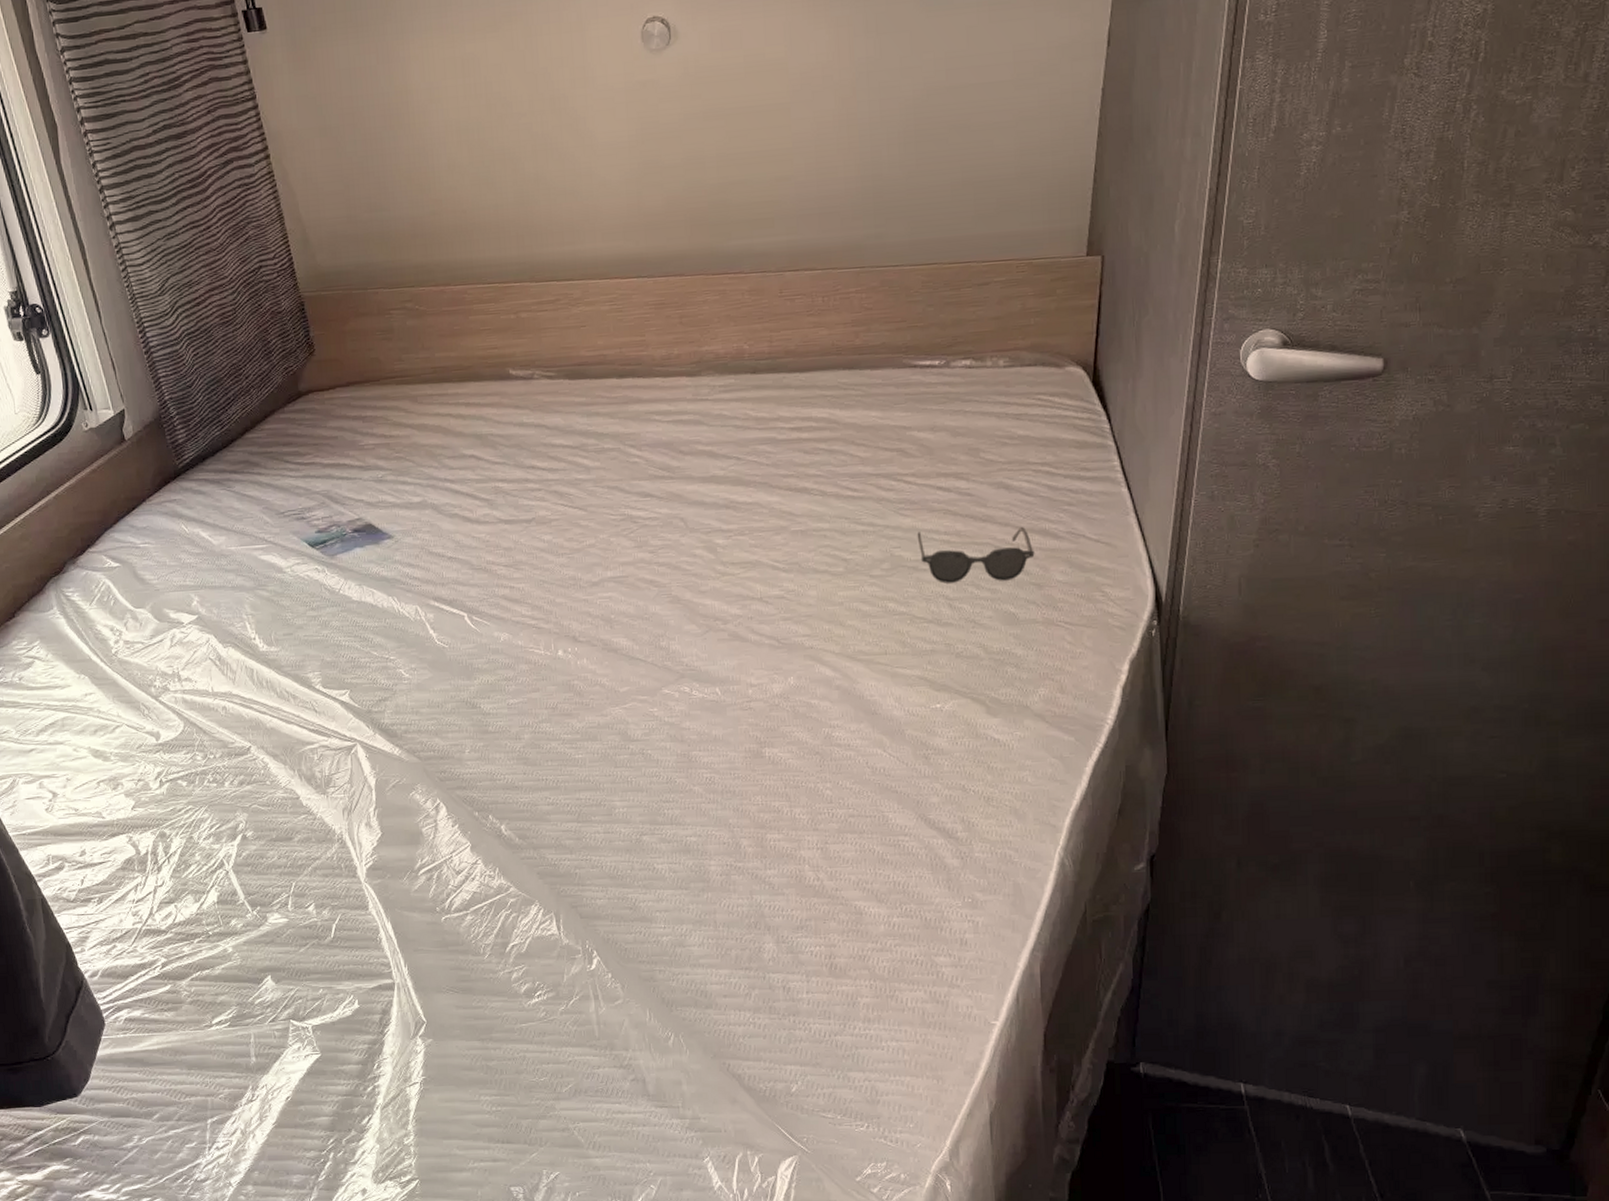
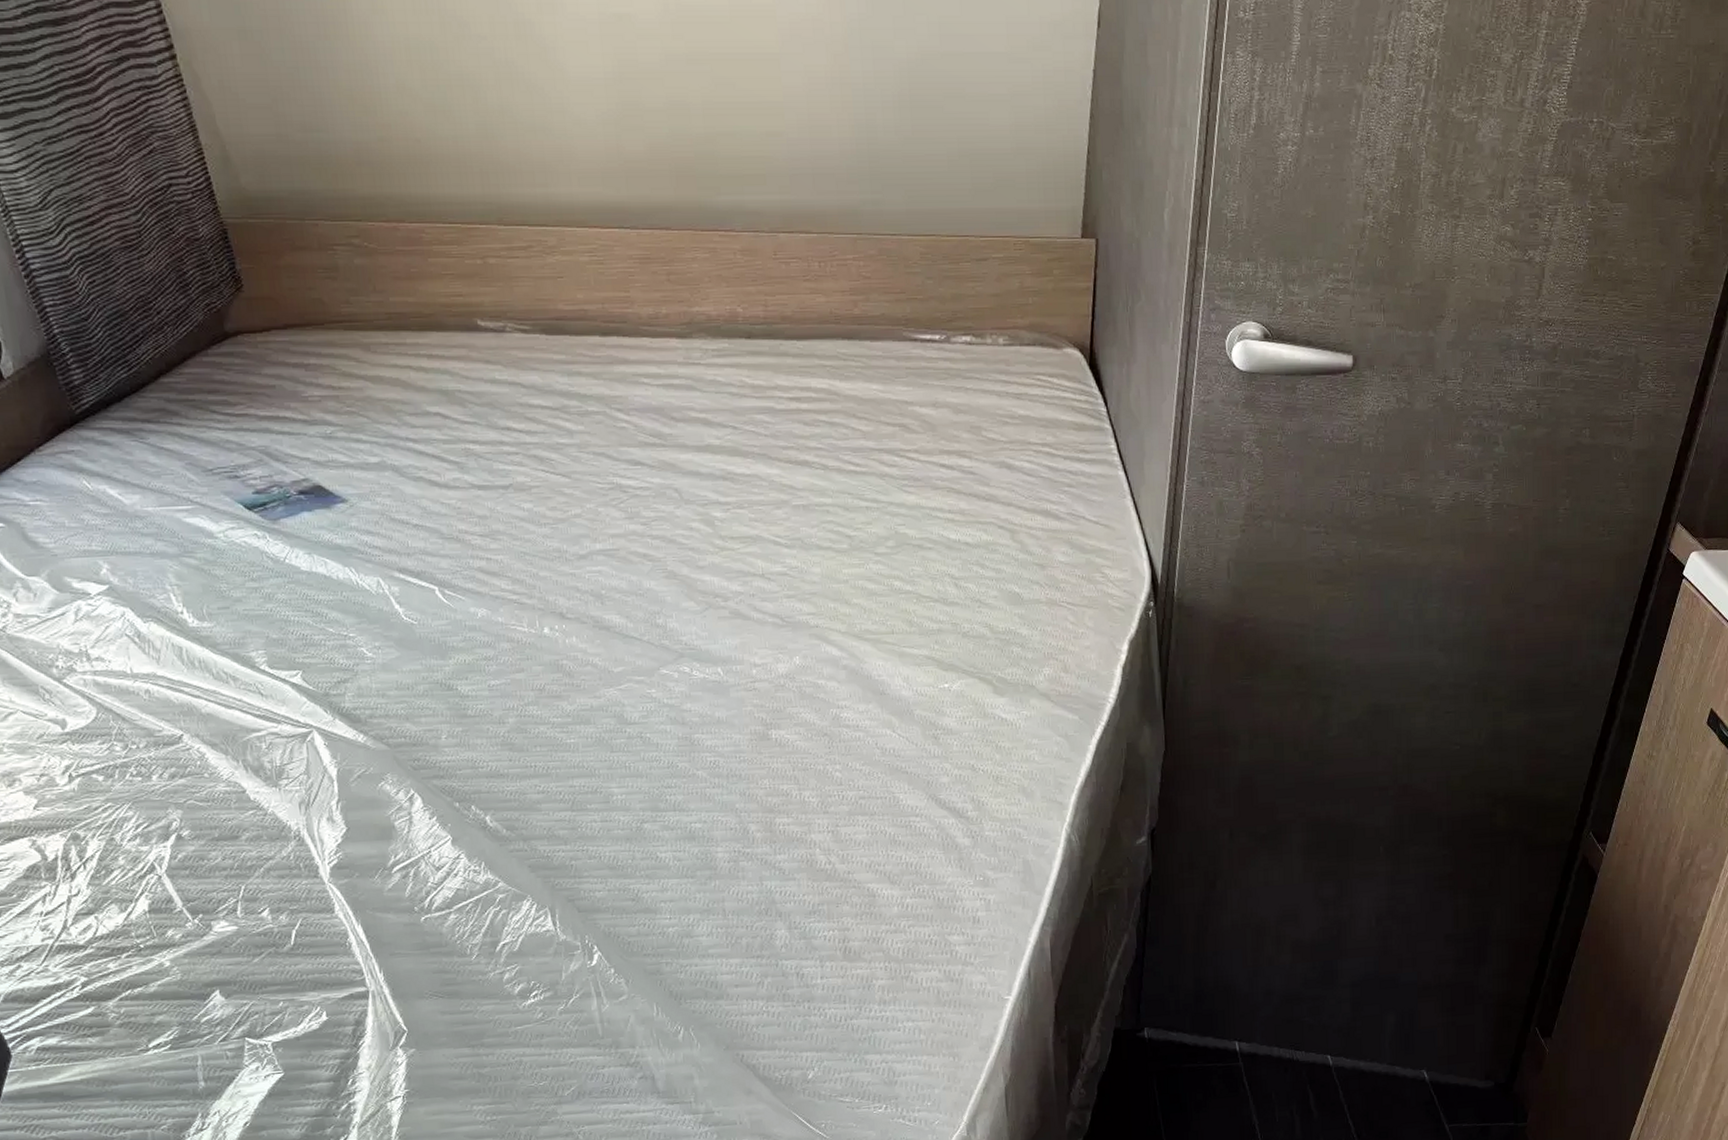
sunglasses: present [917,526,1035,583] -> none [921,506,1037,562]

